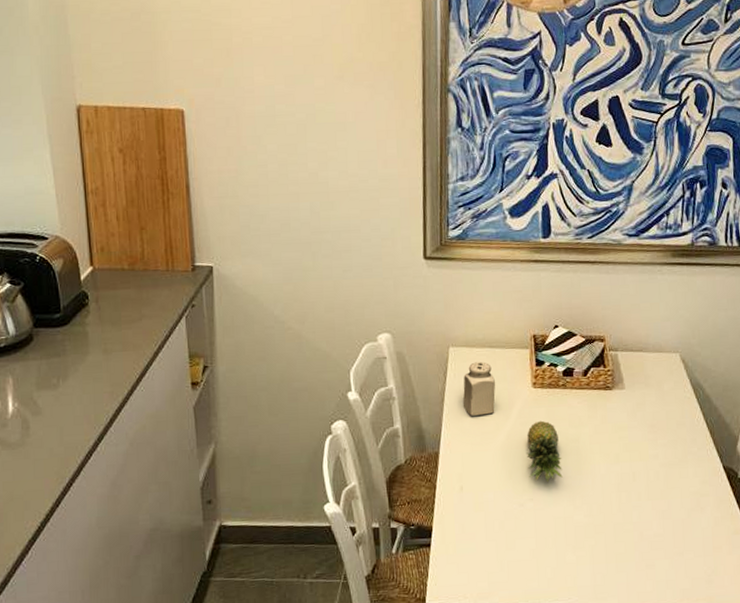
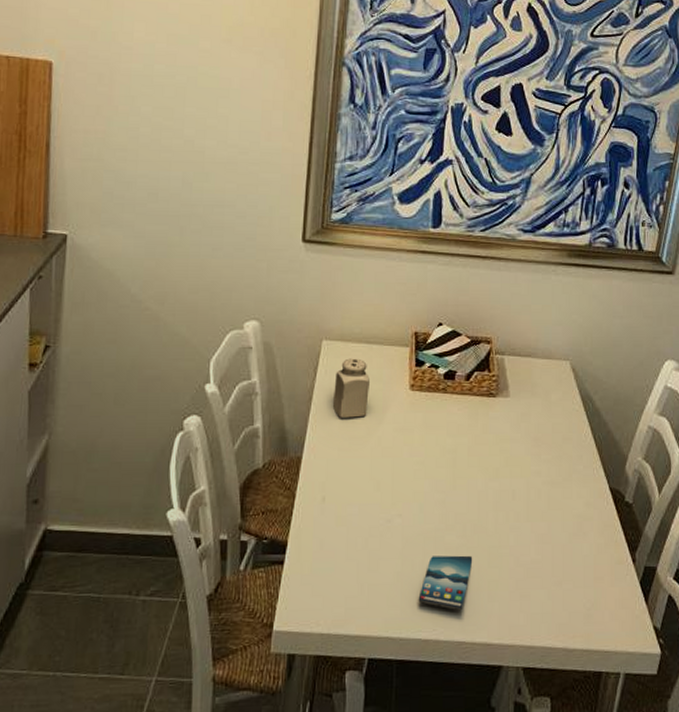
fruit: present [526,420,563,482] -> none [397,427,437,497]
smartphone: none [553,532,601,581] -> present [418,555,473,611]

